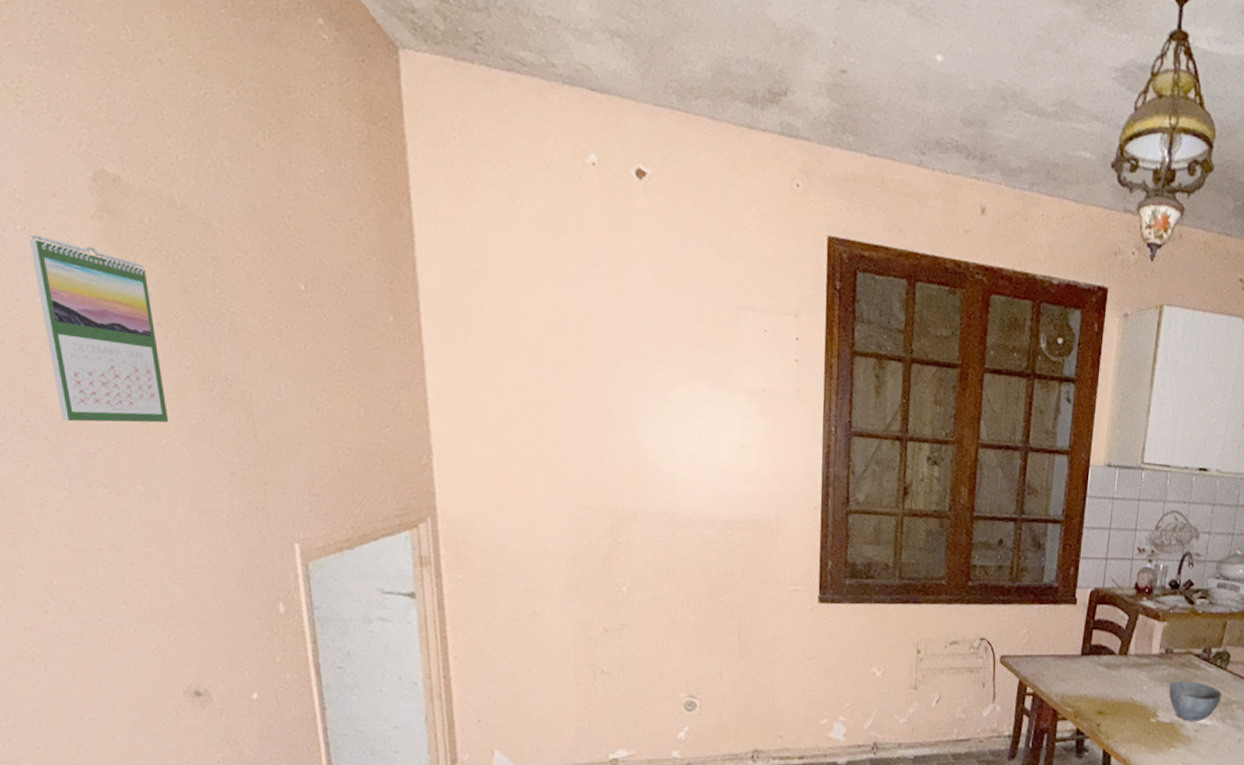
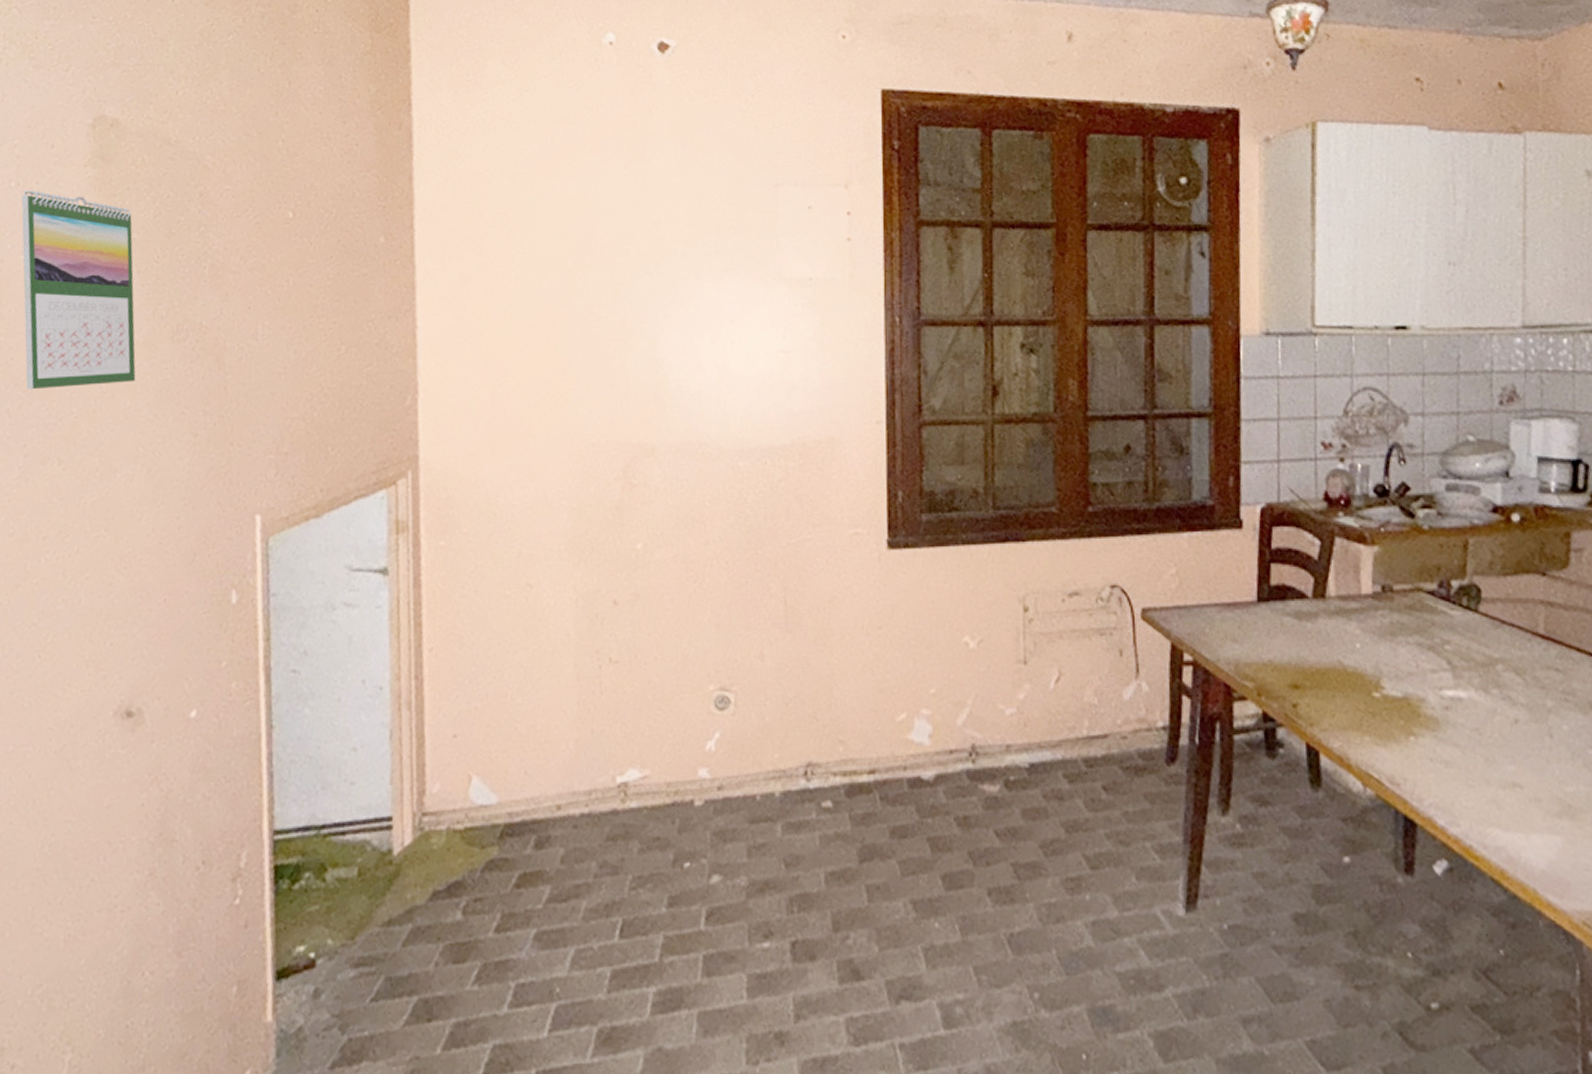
bowl: present [1168,680,1222,722] -> none [1393,631,1477,694]

